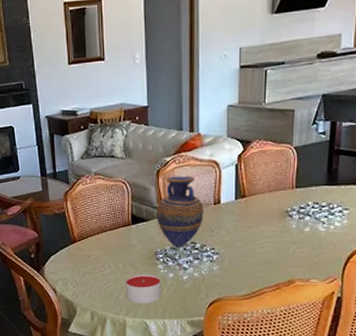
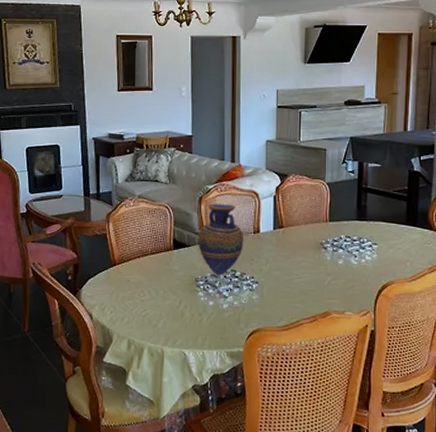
candle: present [125,274,161,303] -> none [164,301,201,332]

